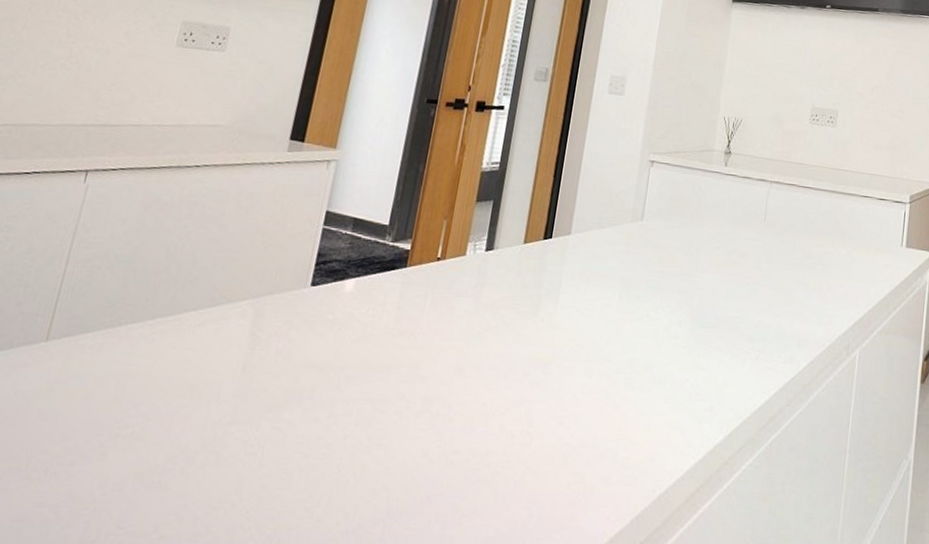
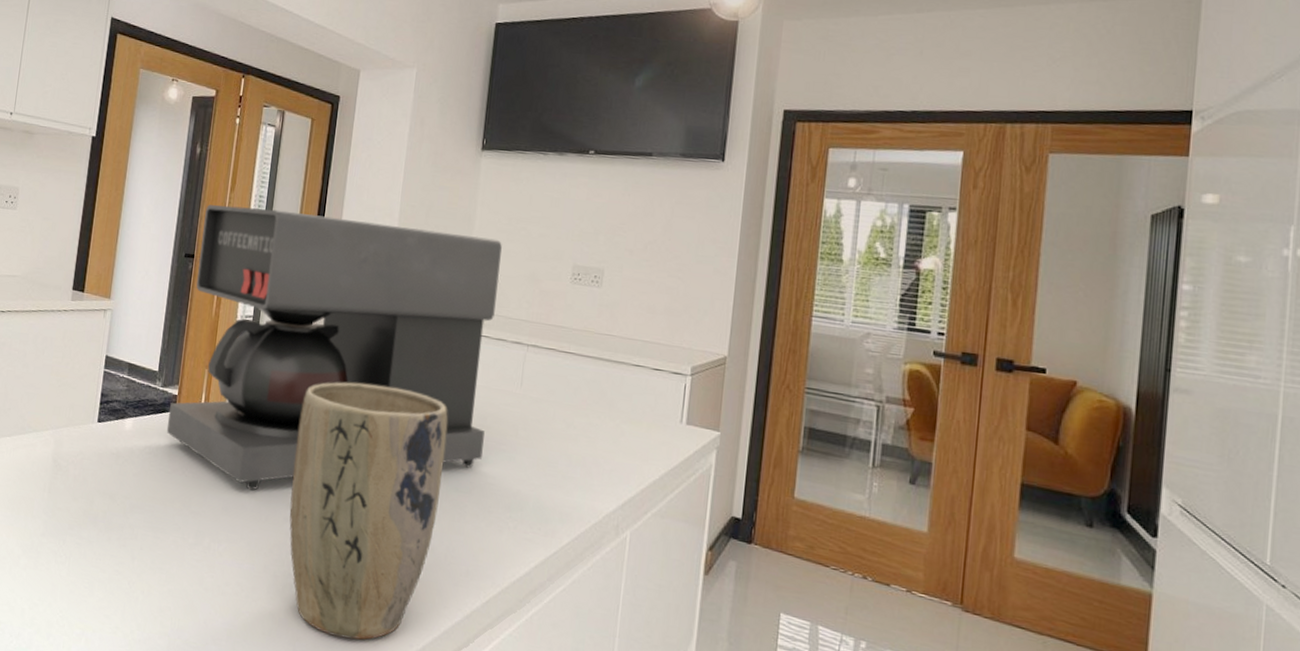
coffee maker: none [394,49,749,346] -> present [166,205,502,490]
plant pot: none [529,226,696,493] -> present [289,382,448,640]

